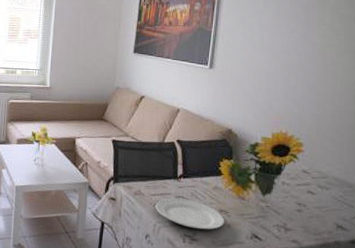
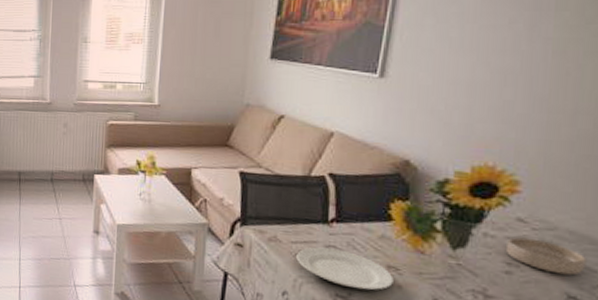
bowl: none [296,184,347,211] -> present [505,237,587,276]

